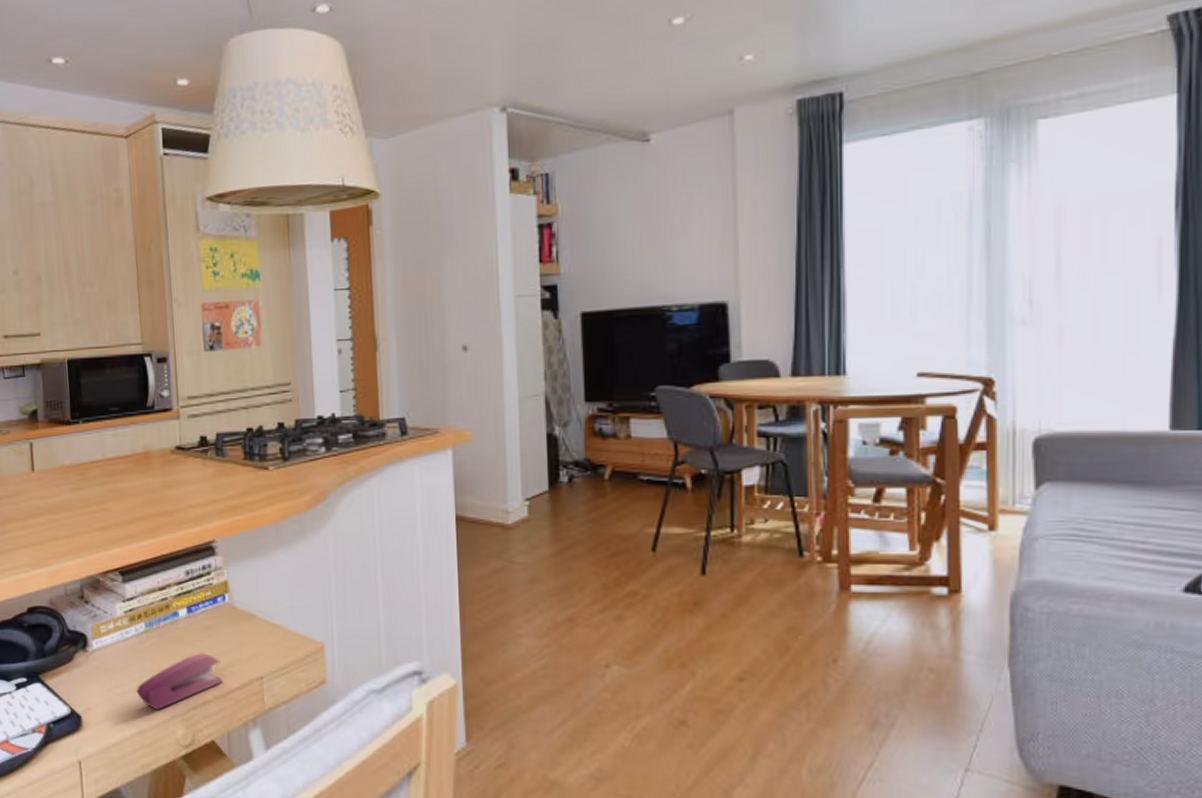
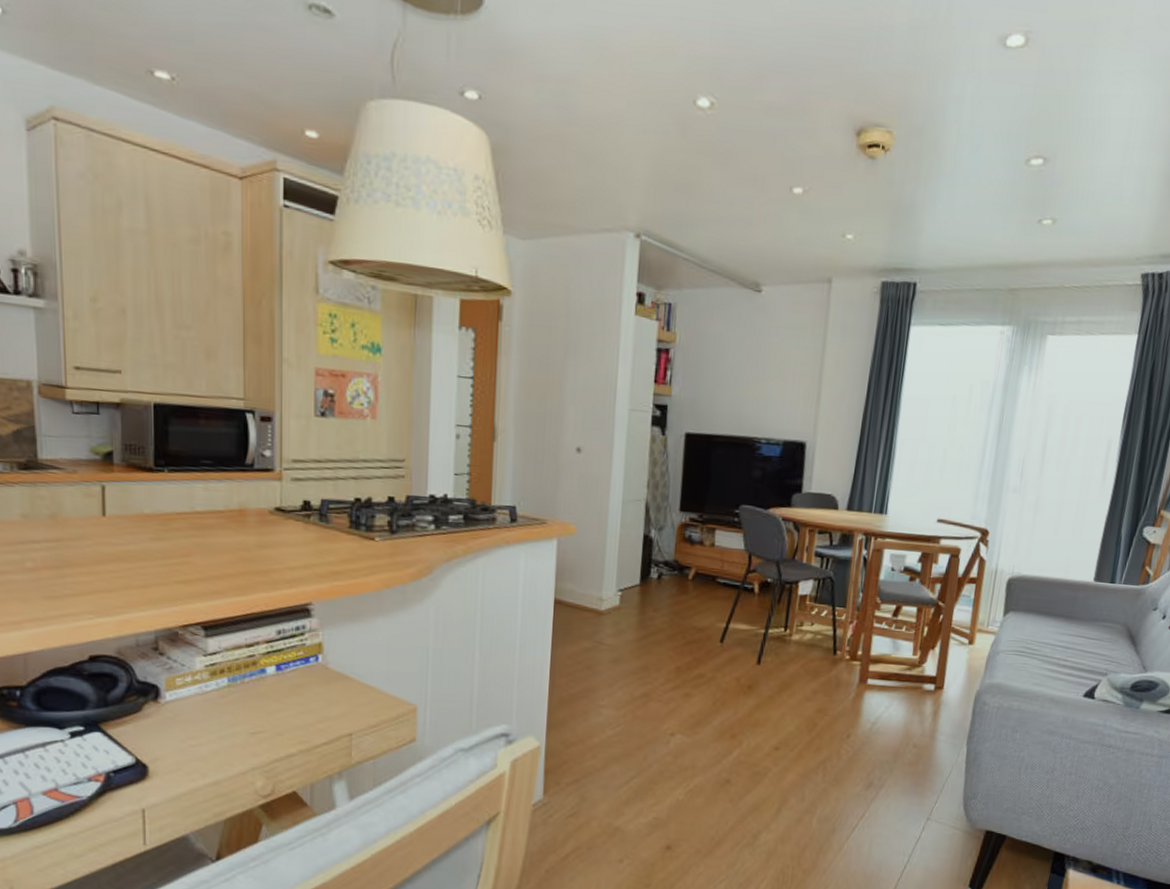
stapler: present [136,652,223,711] -> none [213,708,310,762]

